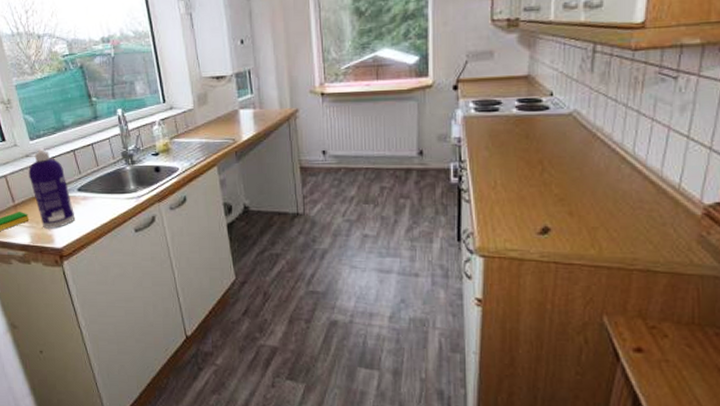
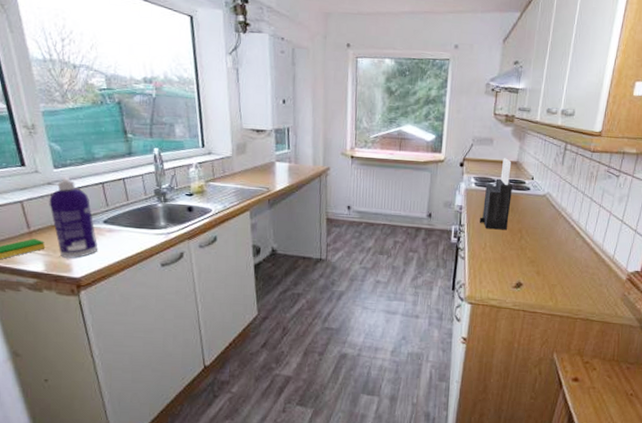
knife block: none [485,72,525,163] -> present [480,158,513,230]

